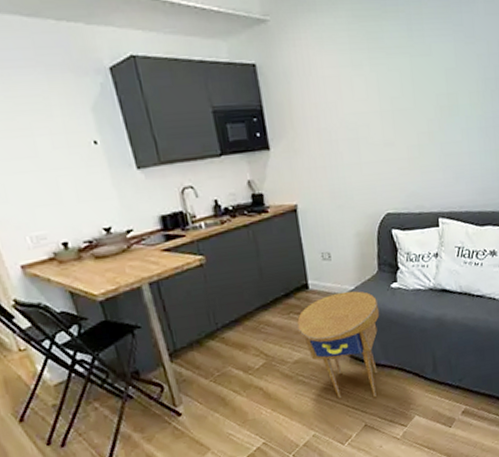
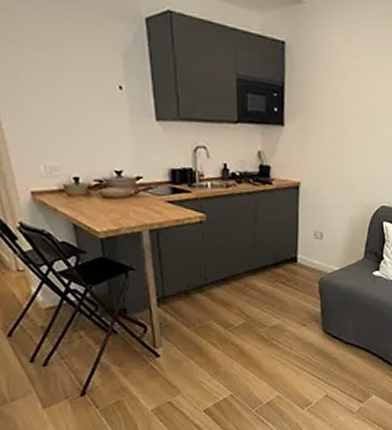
side table: present [297,291,380,400] -> none [280,271,358,373]

